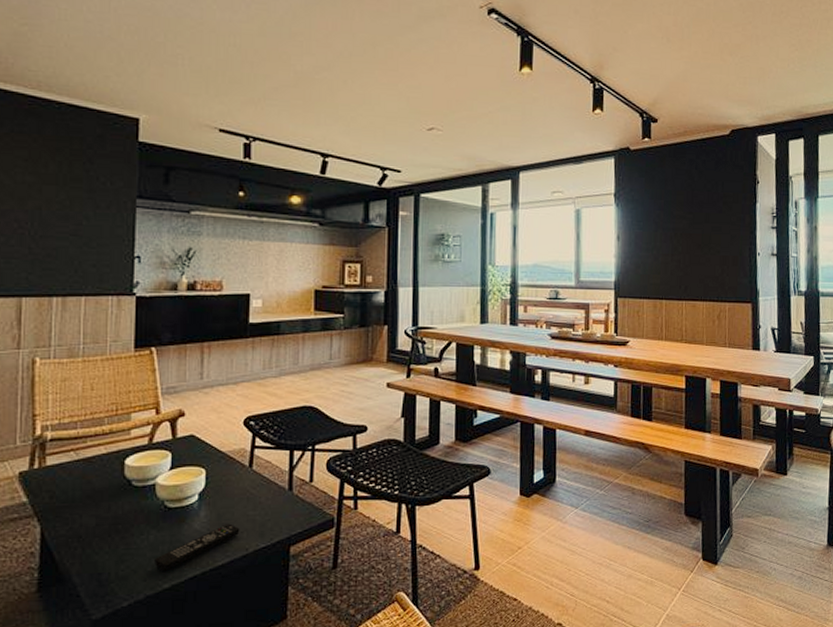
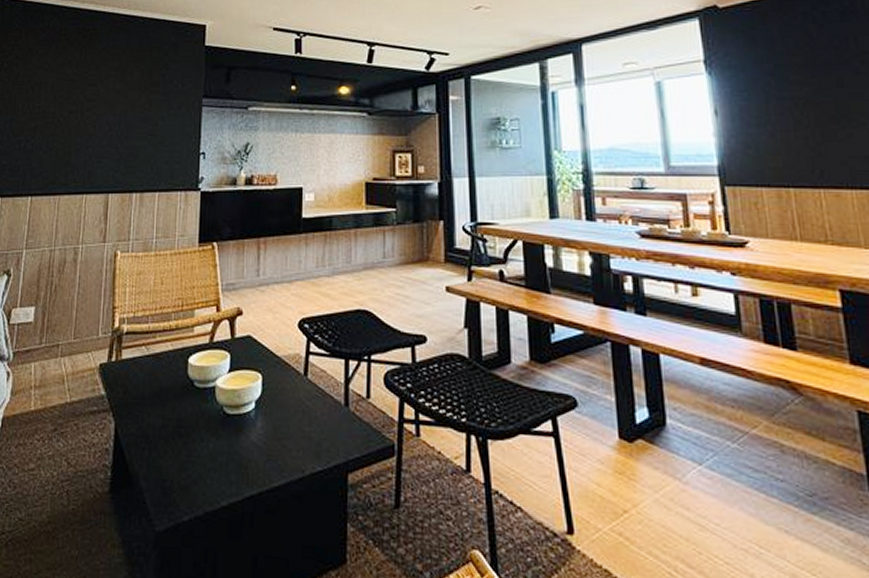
remote control: present [155,523,240,571] -> none [214,438,296,486]

